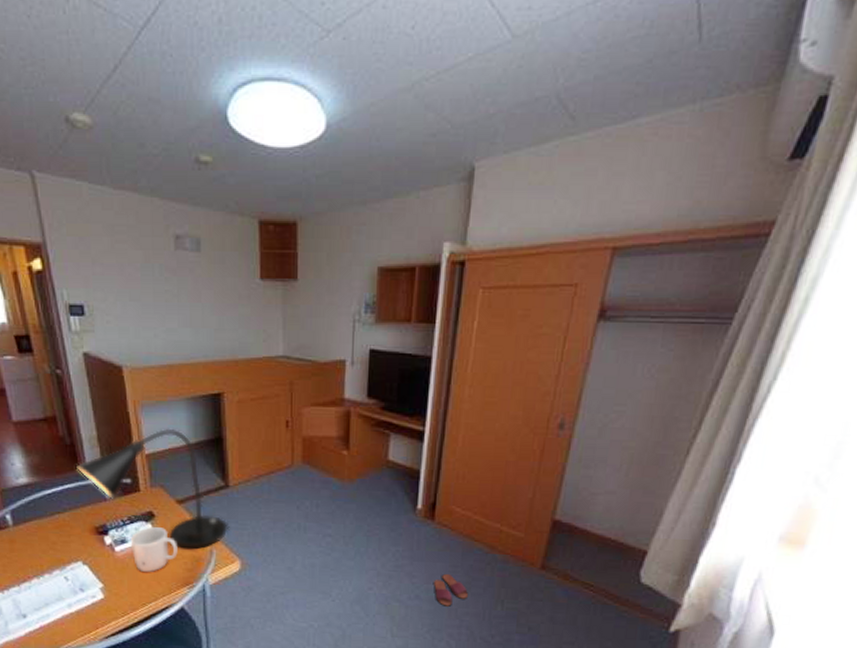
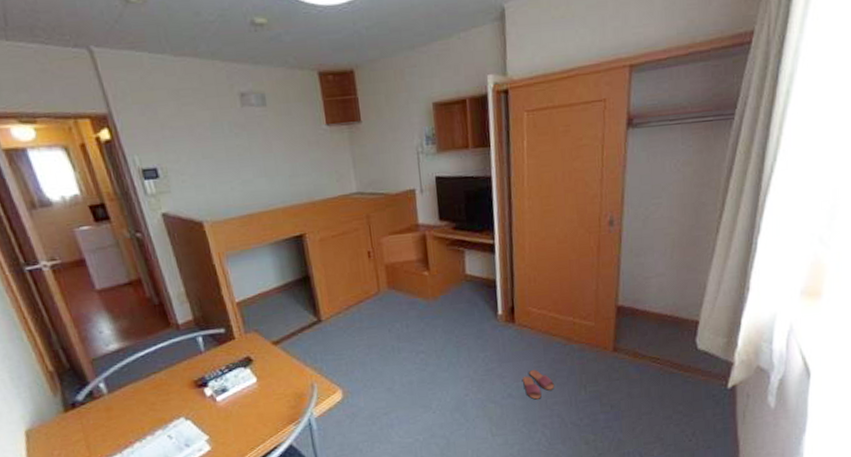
desk lamp: present [76,428,230,550] -> none [167,273,328,388]
mug: present [130,526,178,572] -> none [230,370,280,417]

